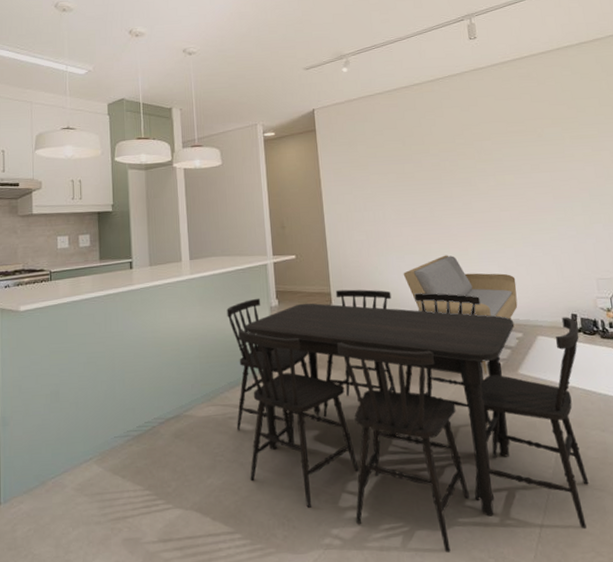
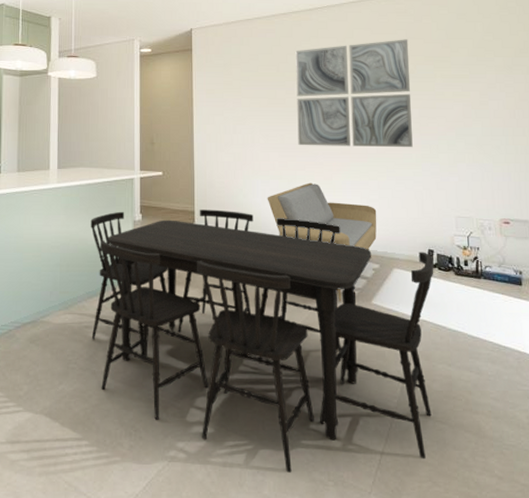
wall art: none [420,103,547,219] -> present [295,39,413,148]

